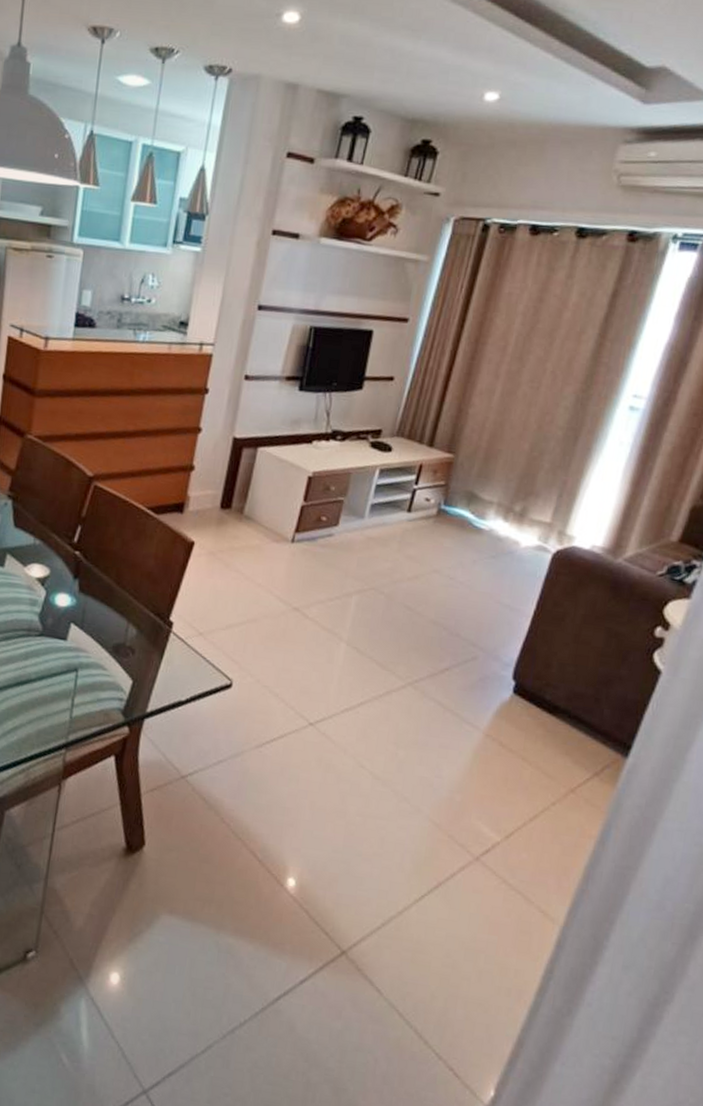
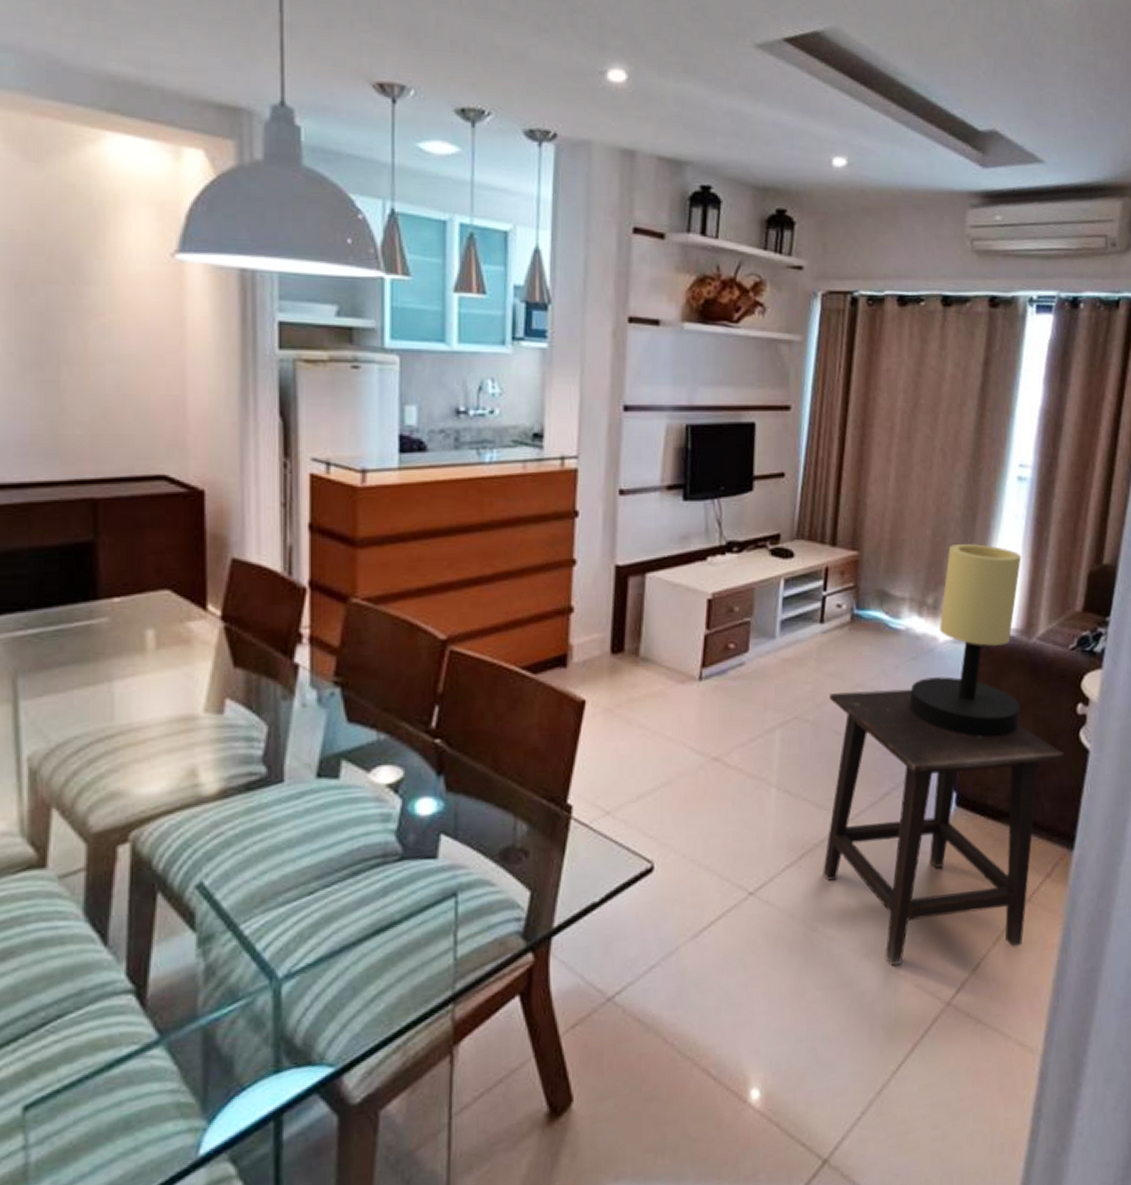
side table: none [377,574,634,829] -> present [823,689,1065,966]
table lamp: none [481,461,621,642] -> present [909,544,1022,738]

